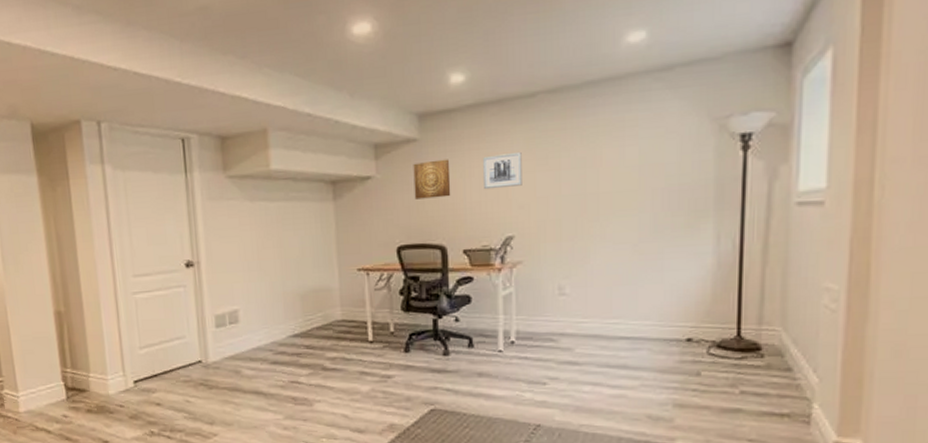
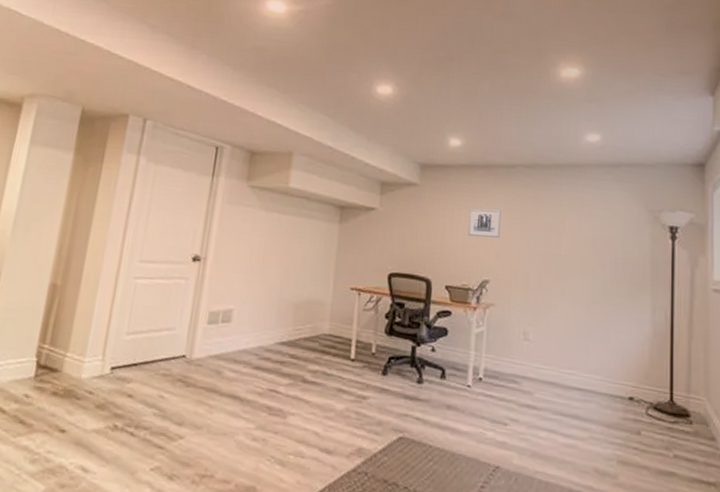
wall art: present [413,159,451,200] -> none [409,203,442,237]

